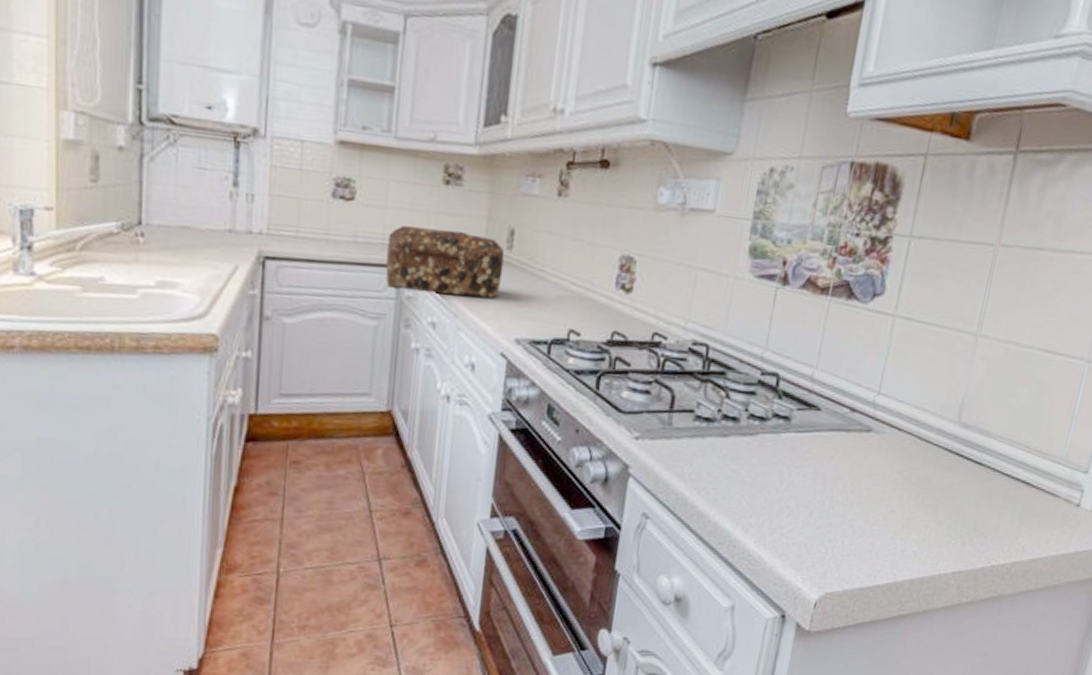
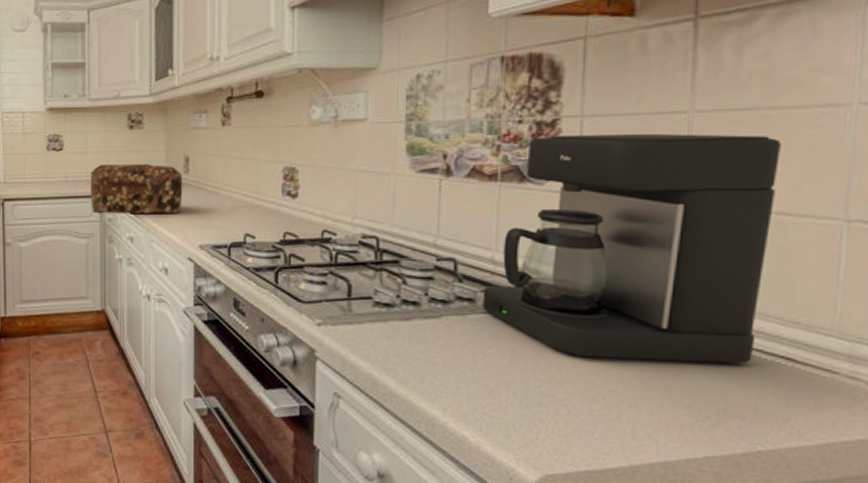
coffee maker: none [796,253,1057,487] -> present [482,133,781,364]

